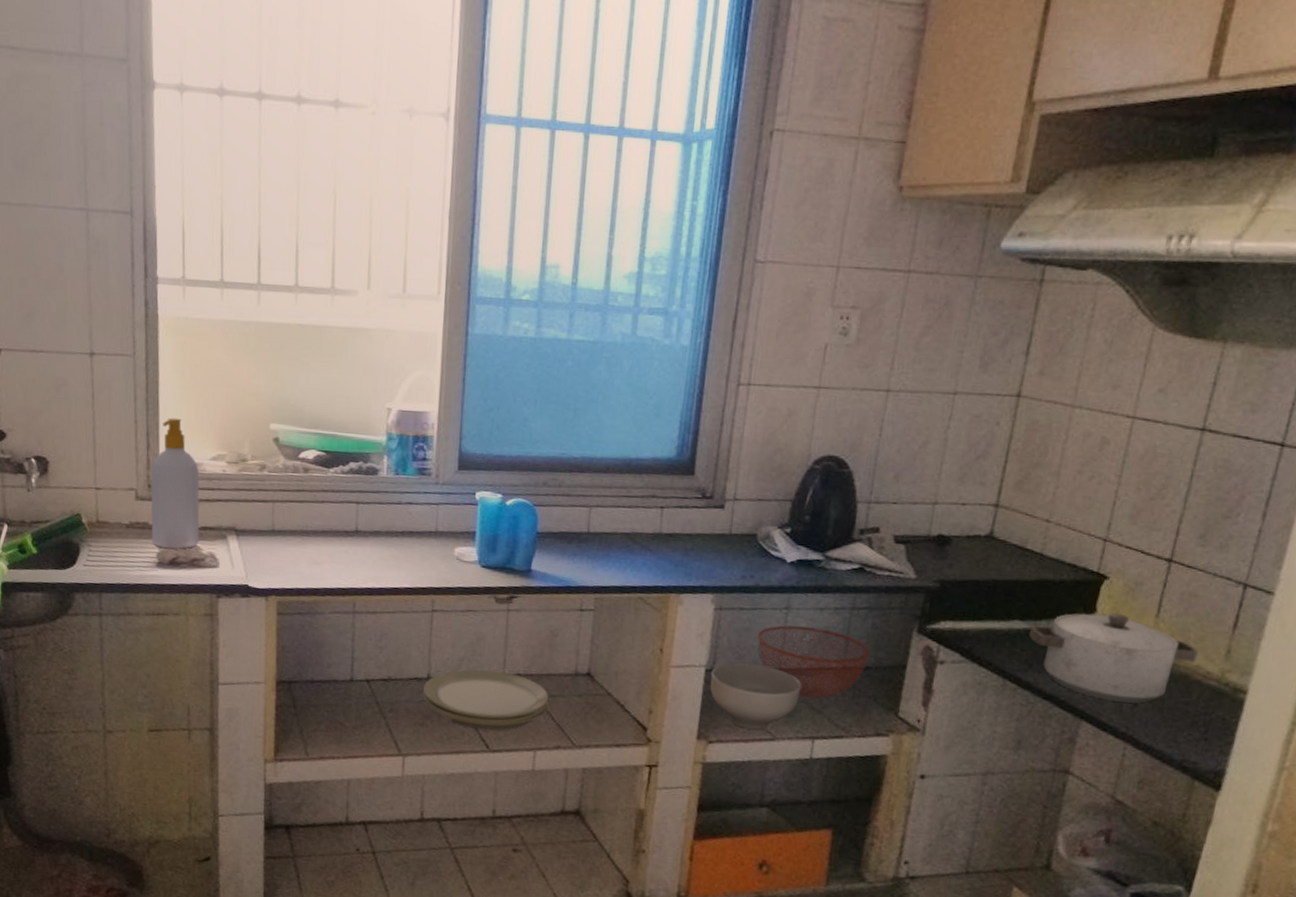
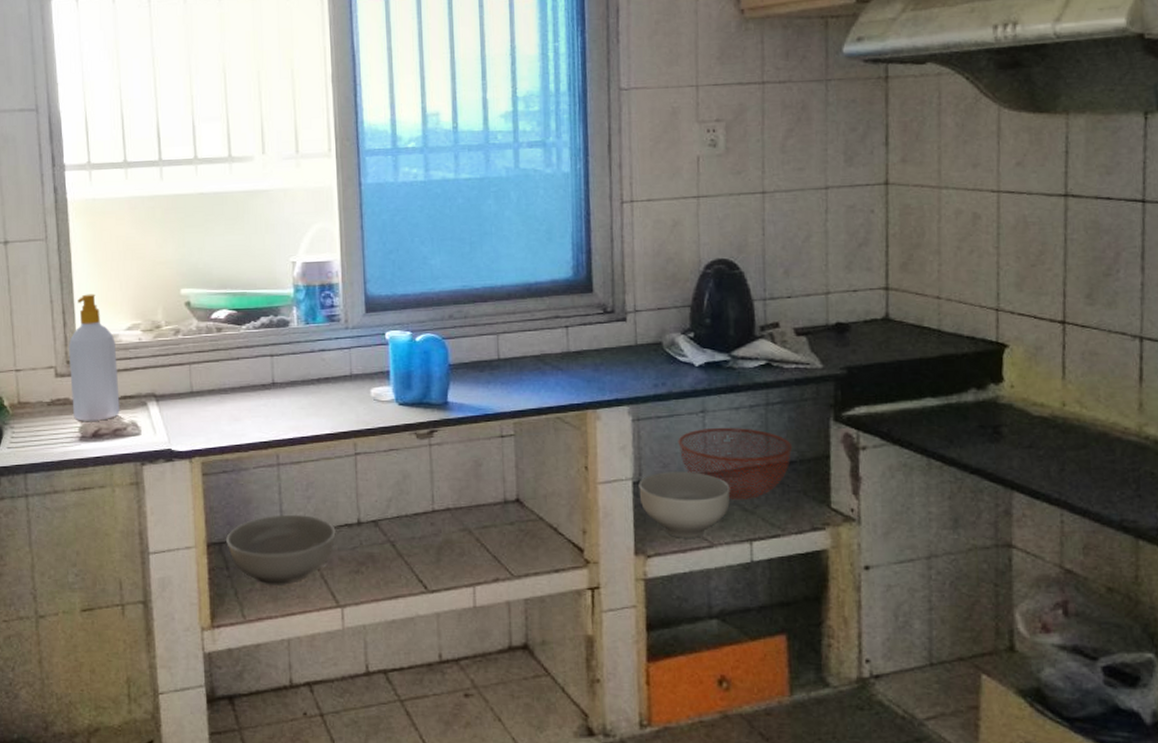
bowl: none [296,661,405,729] -> present [226,514,336,585]
plate: present [423,669,549,730] -> none [355,508,482,570]
cooking pot: present [1028,613,1198,704] -> none [943,379,1112,468]

